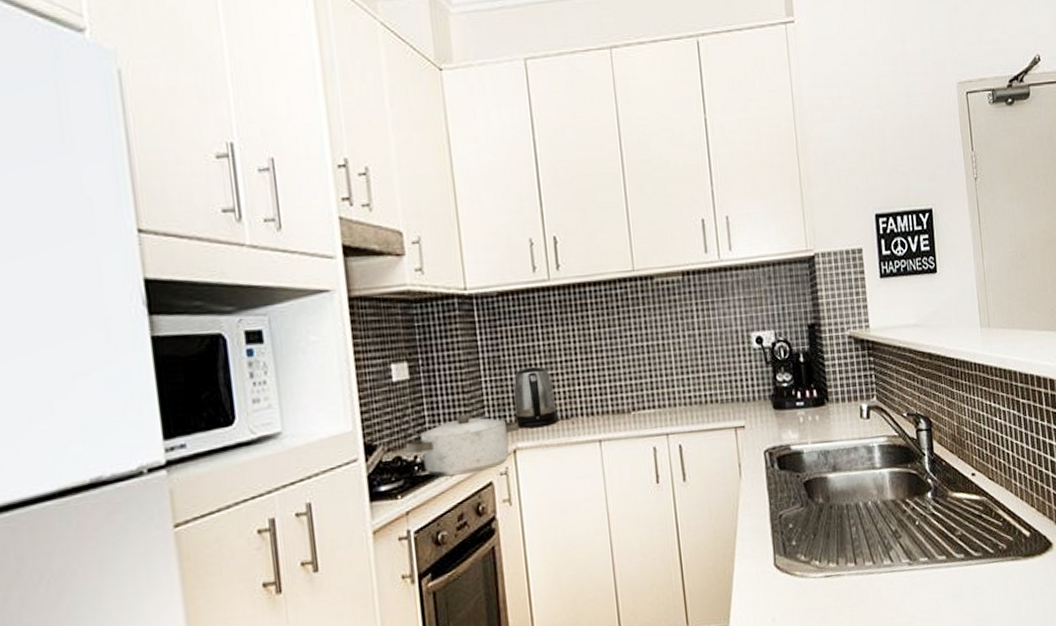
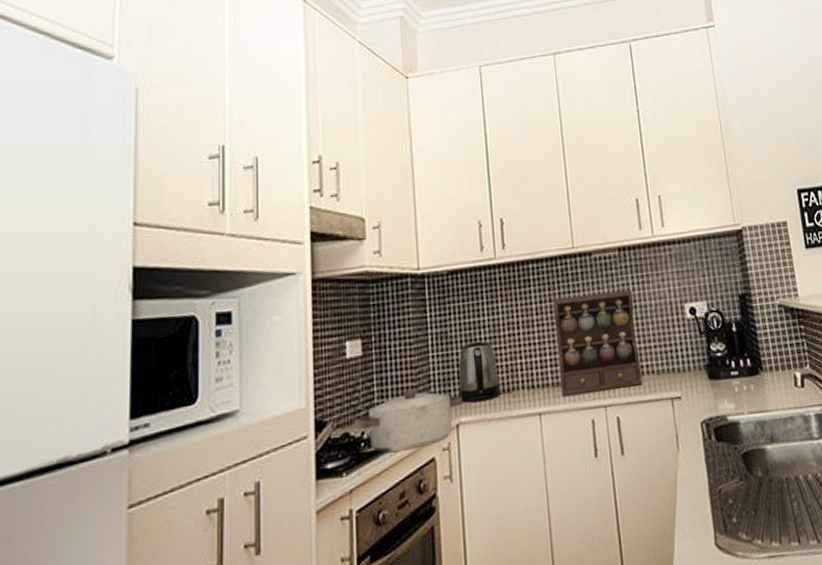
spice rack: none [612,316,706,424] -> present [553,289,643,396]

